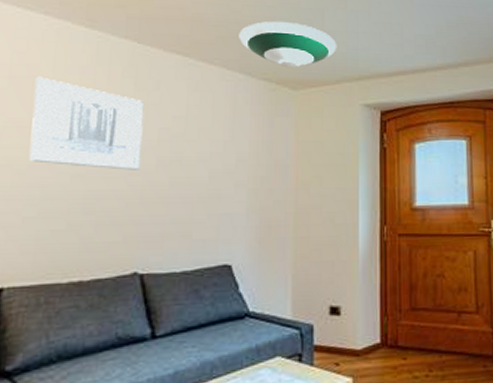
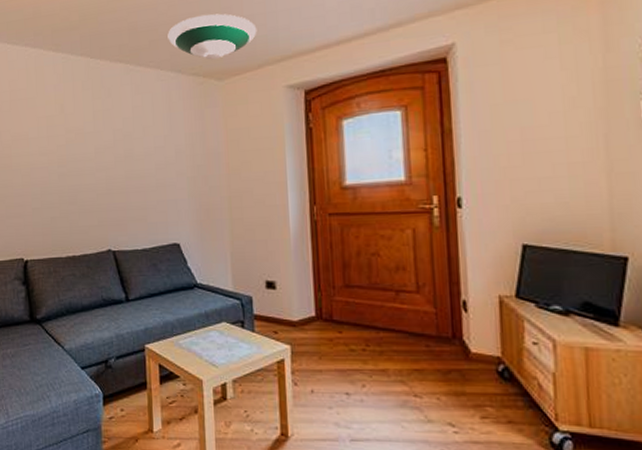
wall art: present [29,76,145,170] -> none [26,97,104,168]

